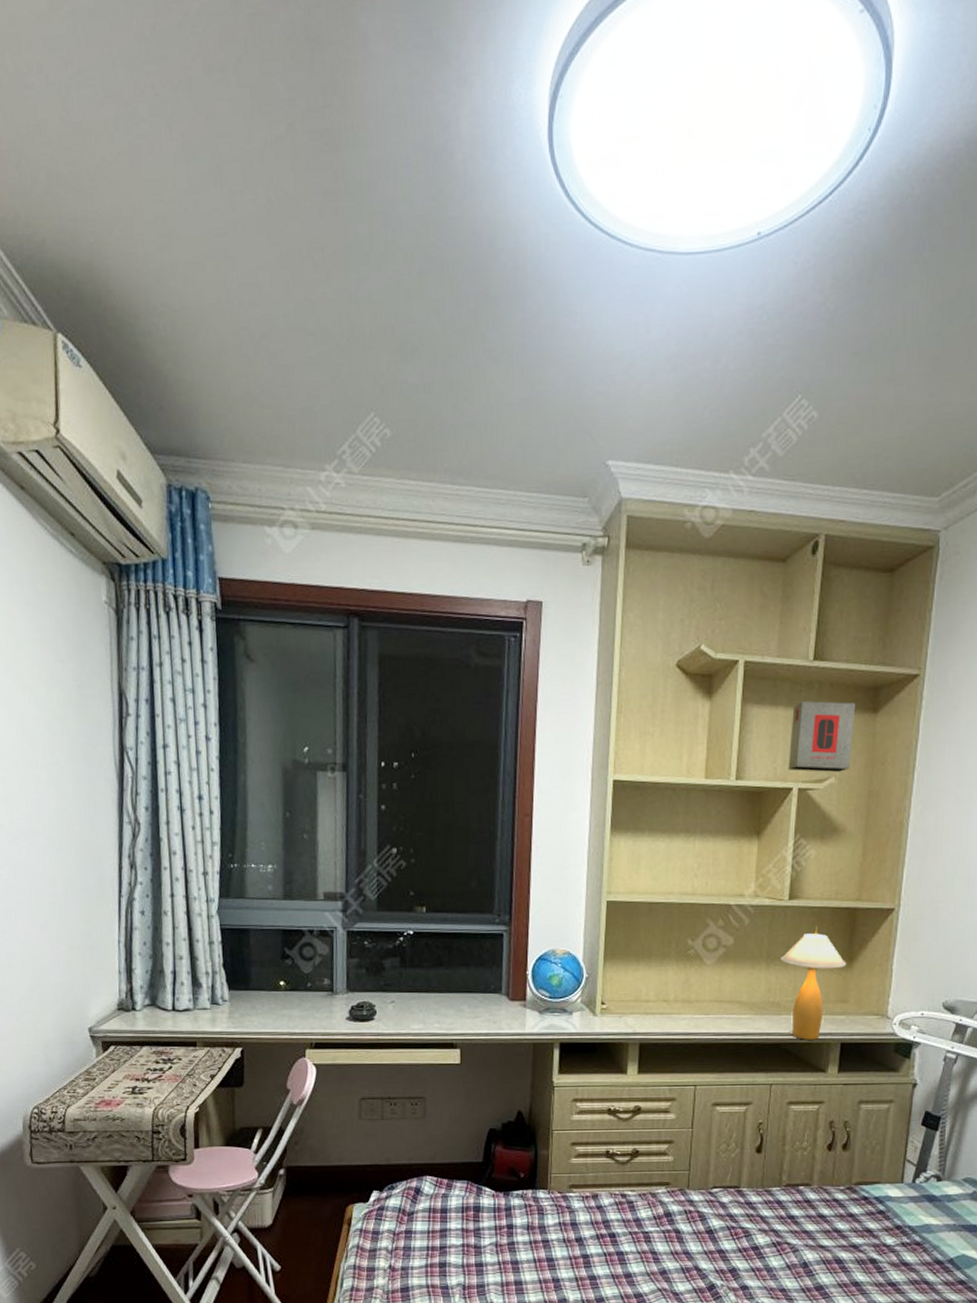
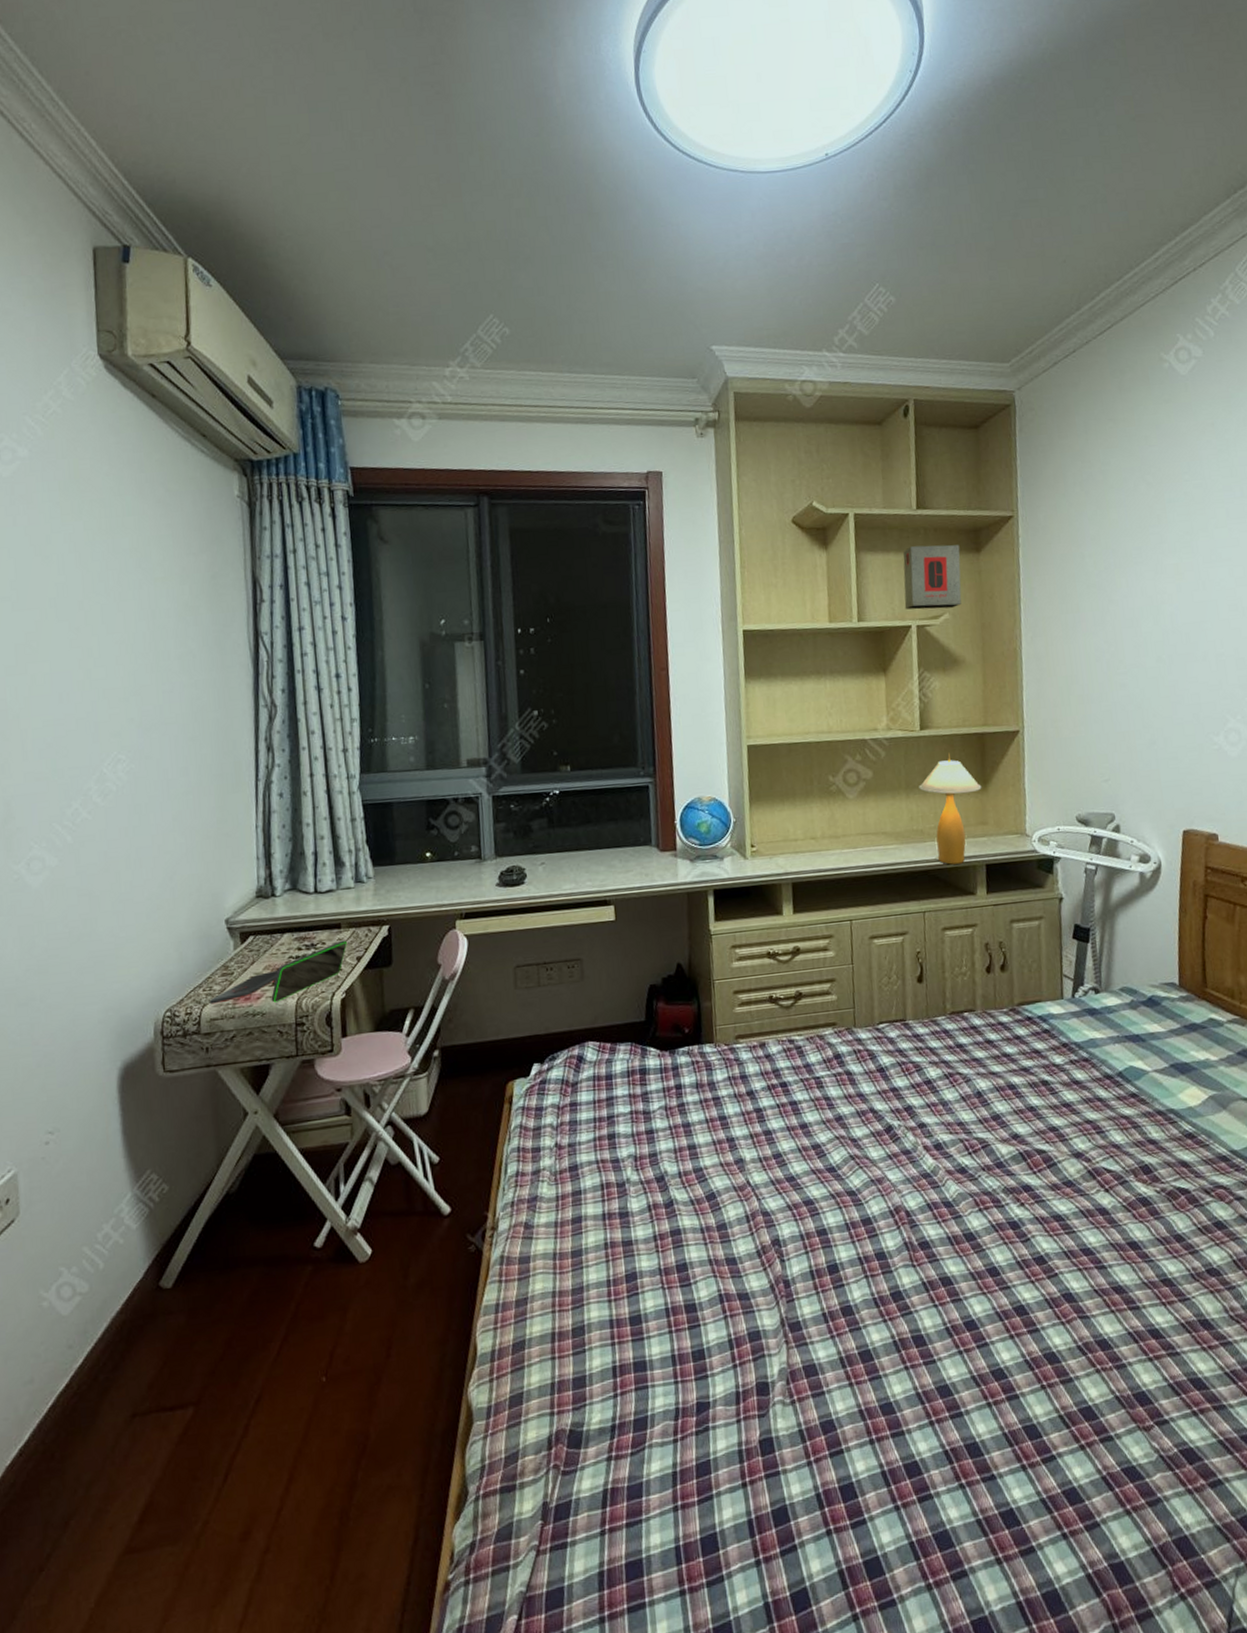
tablet: none [73,1058,202,1110] -> present [209,940,347,1005]

